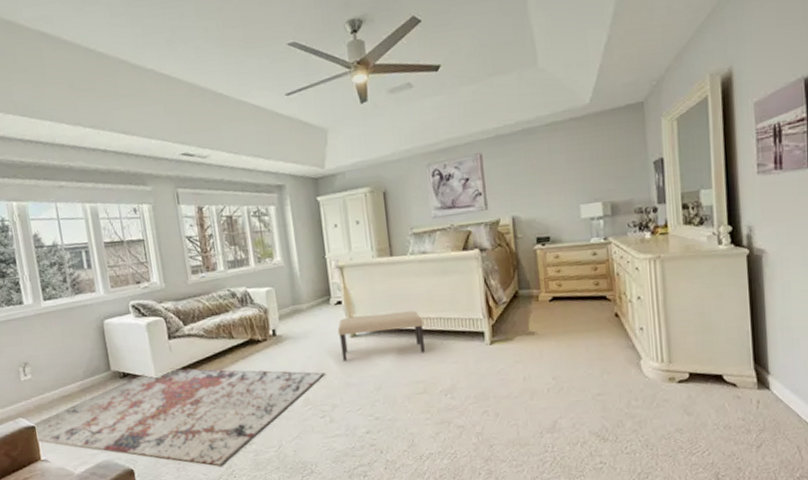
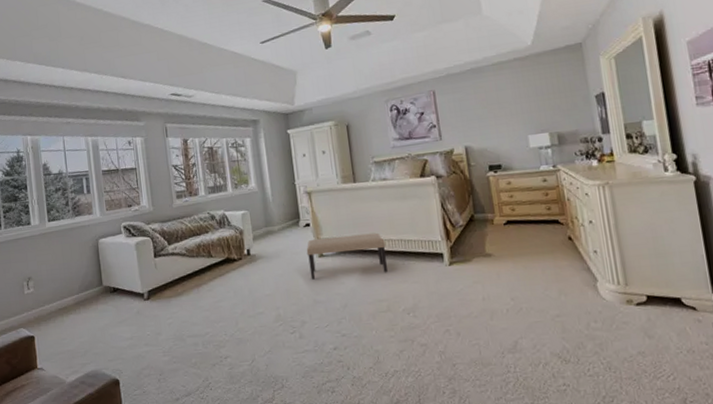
area rug: present [33,368,325,466] -> none [33,284,295,378]

